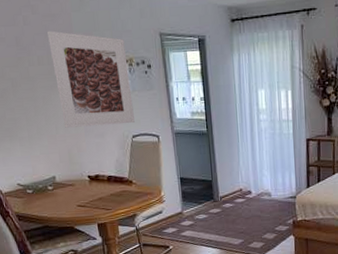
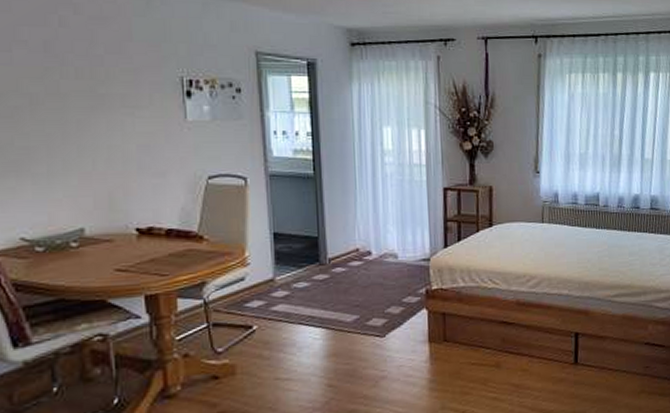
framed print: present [47,30,135,128] -> none [94,37,213,163]

